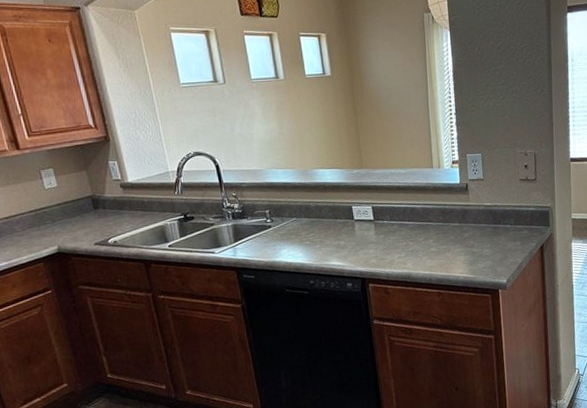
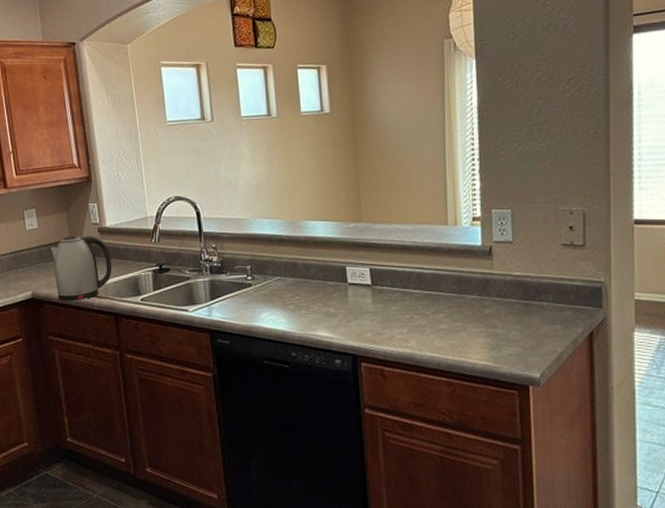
kettle: none [73,191,138,253] -> present [51,235,112,302]

